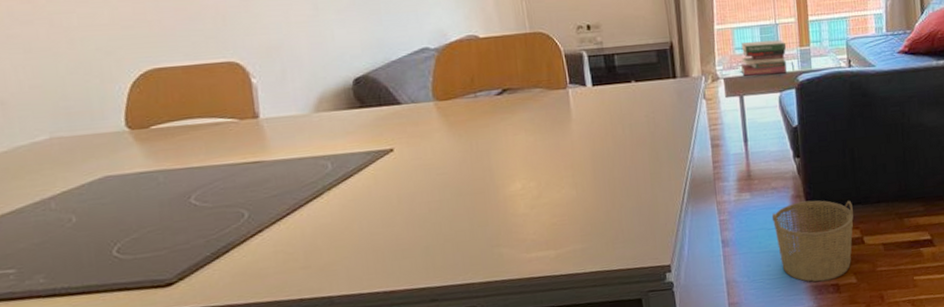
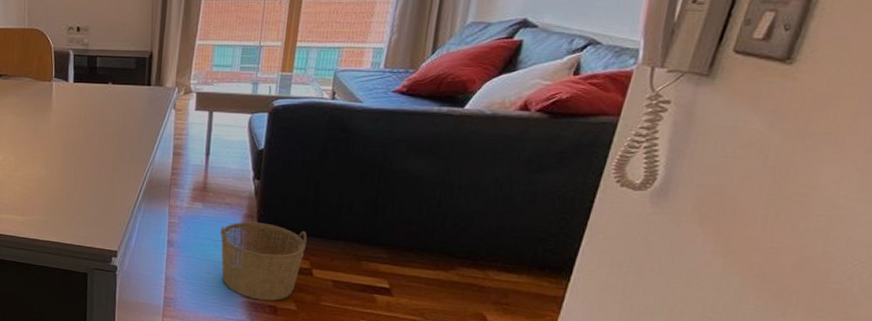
books: present [740,40,787,76] -> none [215,60,268,96]

